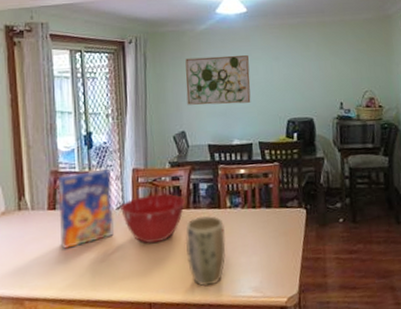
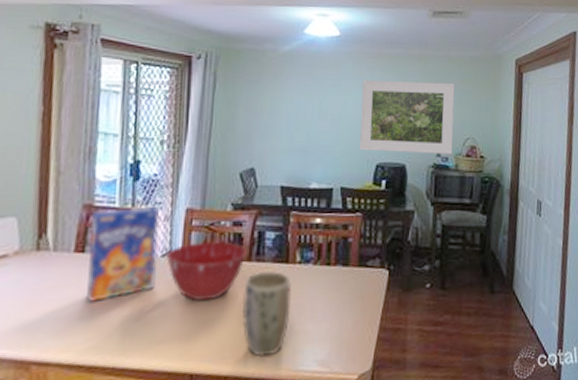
wall art: present [185,55,251,105] -> none [260,83,339,141]
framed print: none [269,43,354,110] -> present [359,81,455,155]

